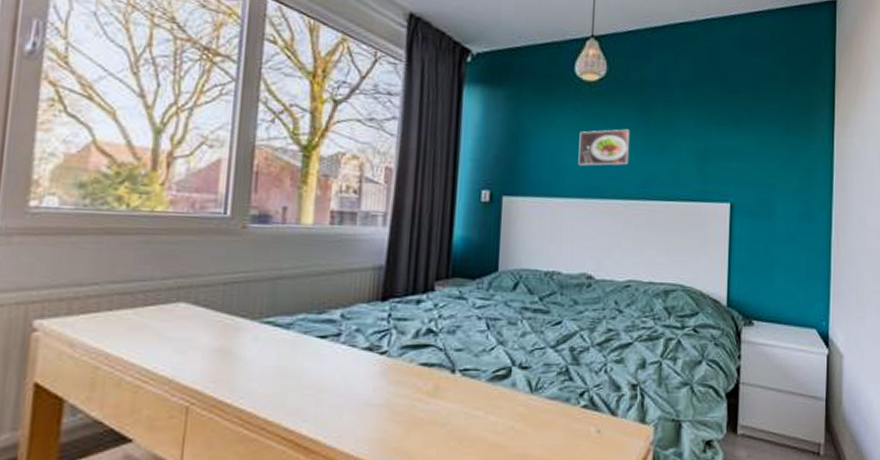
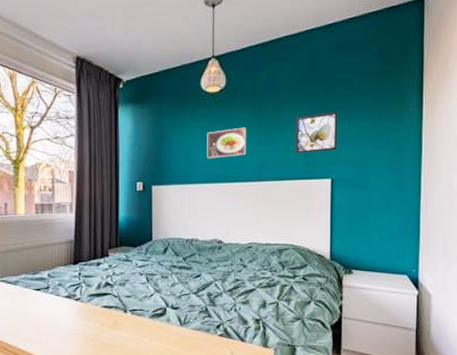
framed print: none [690,120,740,169] -> present [296,112,338,153]

